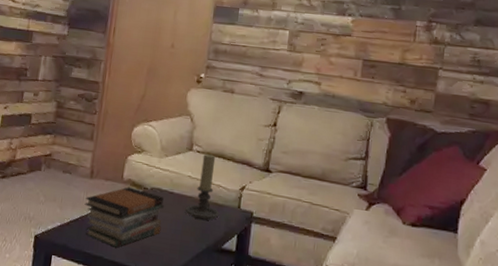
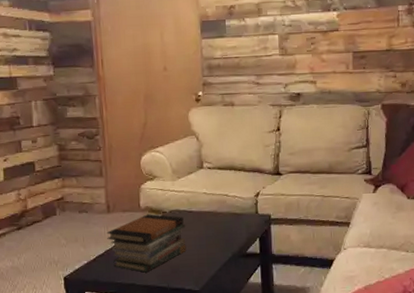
candle holder: present [185,153,220,221] -> none [206,168,239,232]

